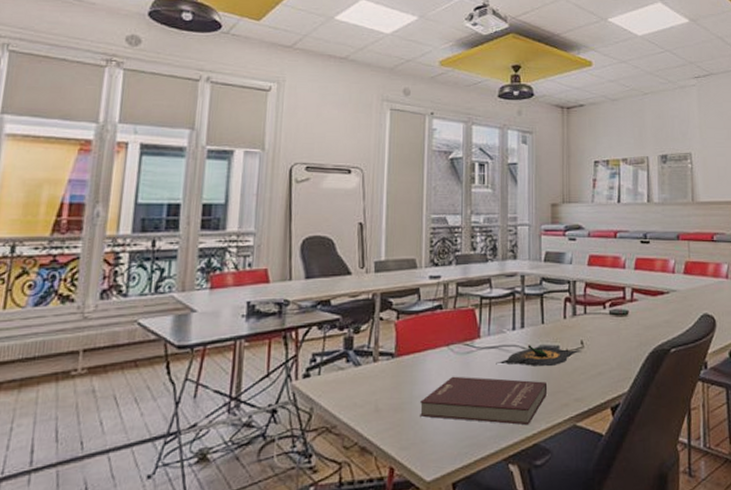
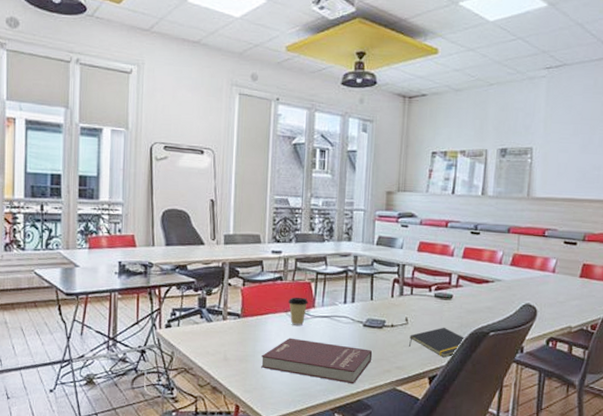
coffee cup: none [450,327,473,361] -> present [288,297,308,326]
tequila: present [497,345,582,367] -> none [329,317,406,338]
notepad: none [587,347,646,383] -> present [409,327,466,358]

